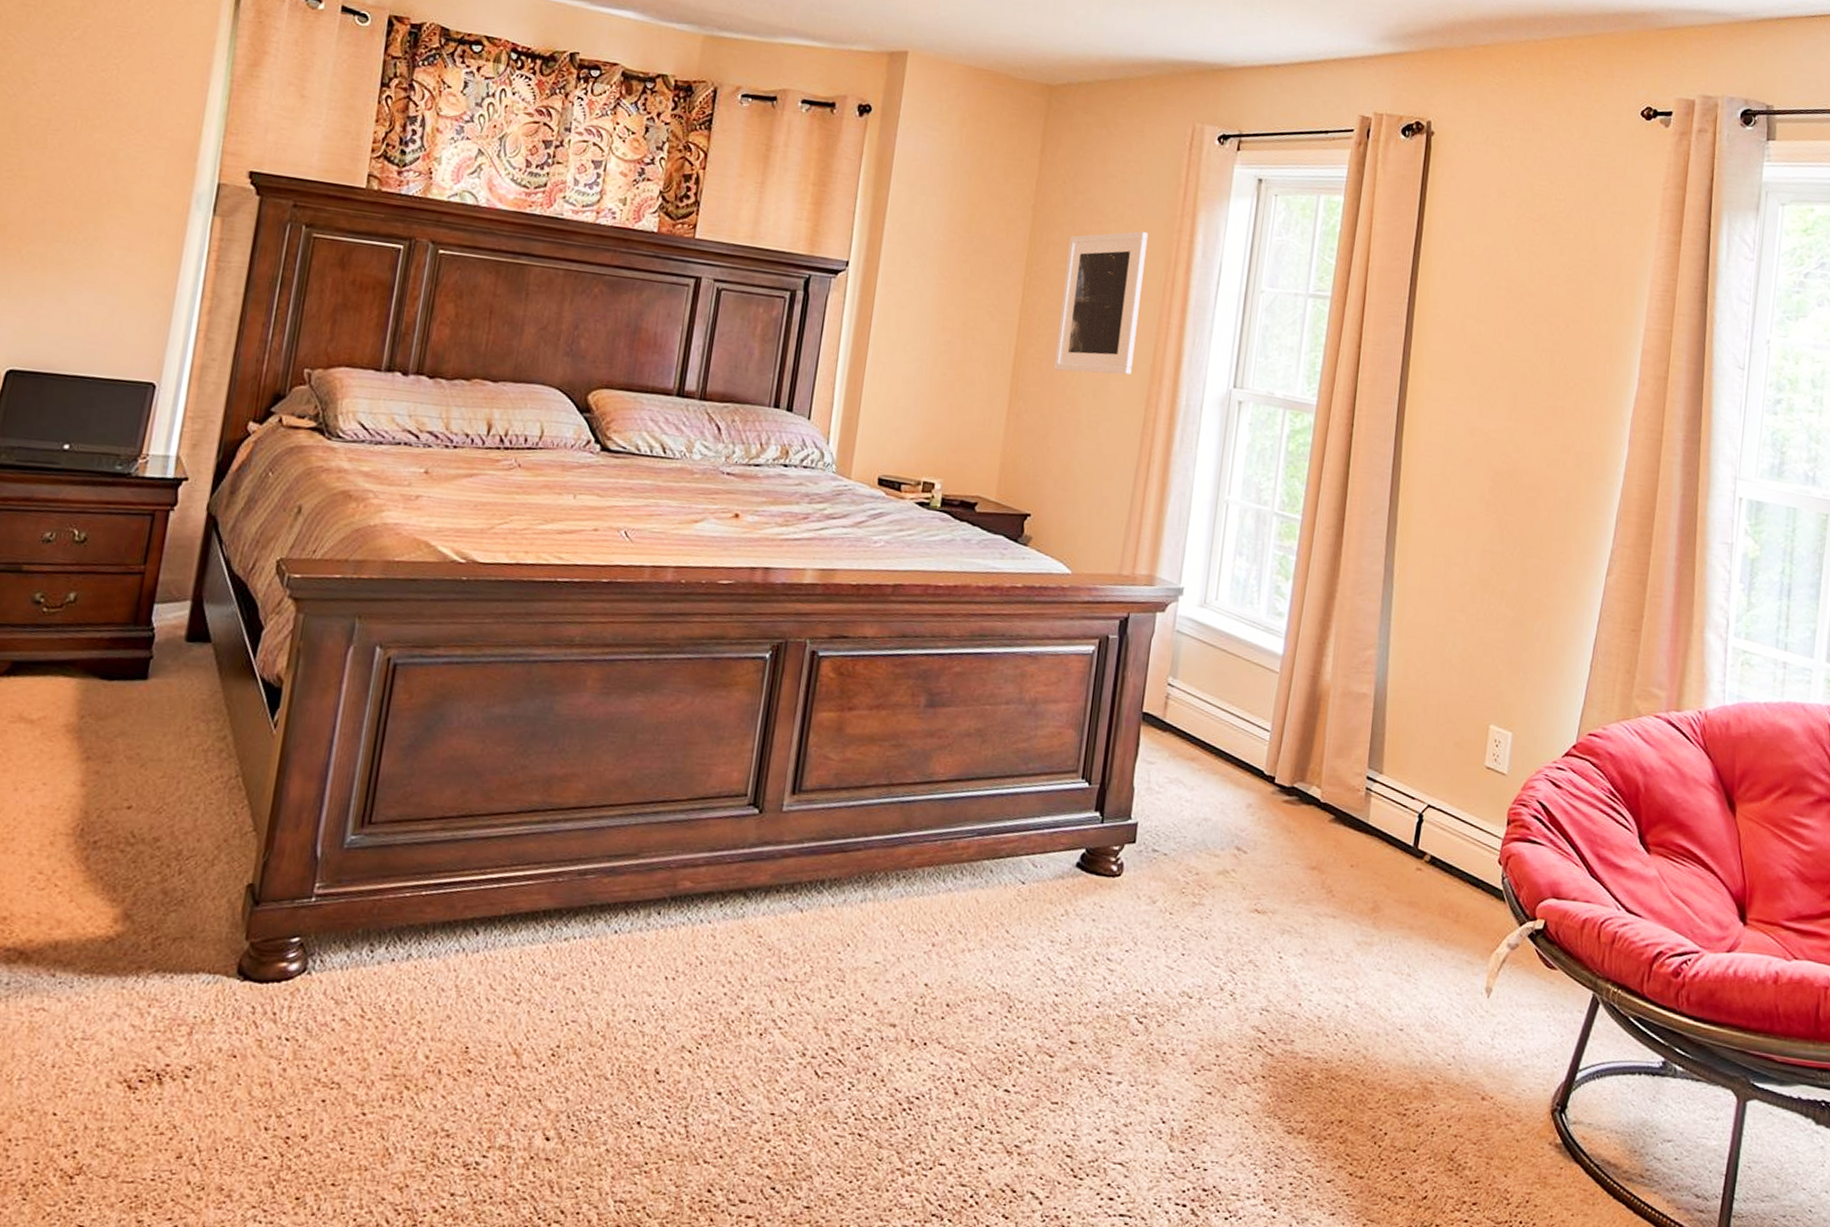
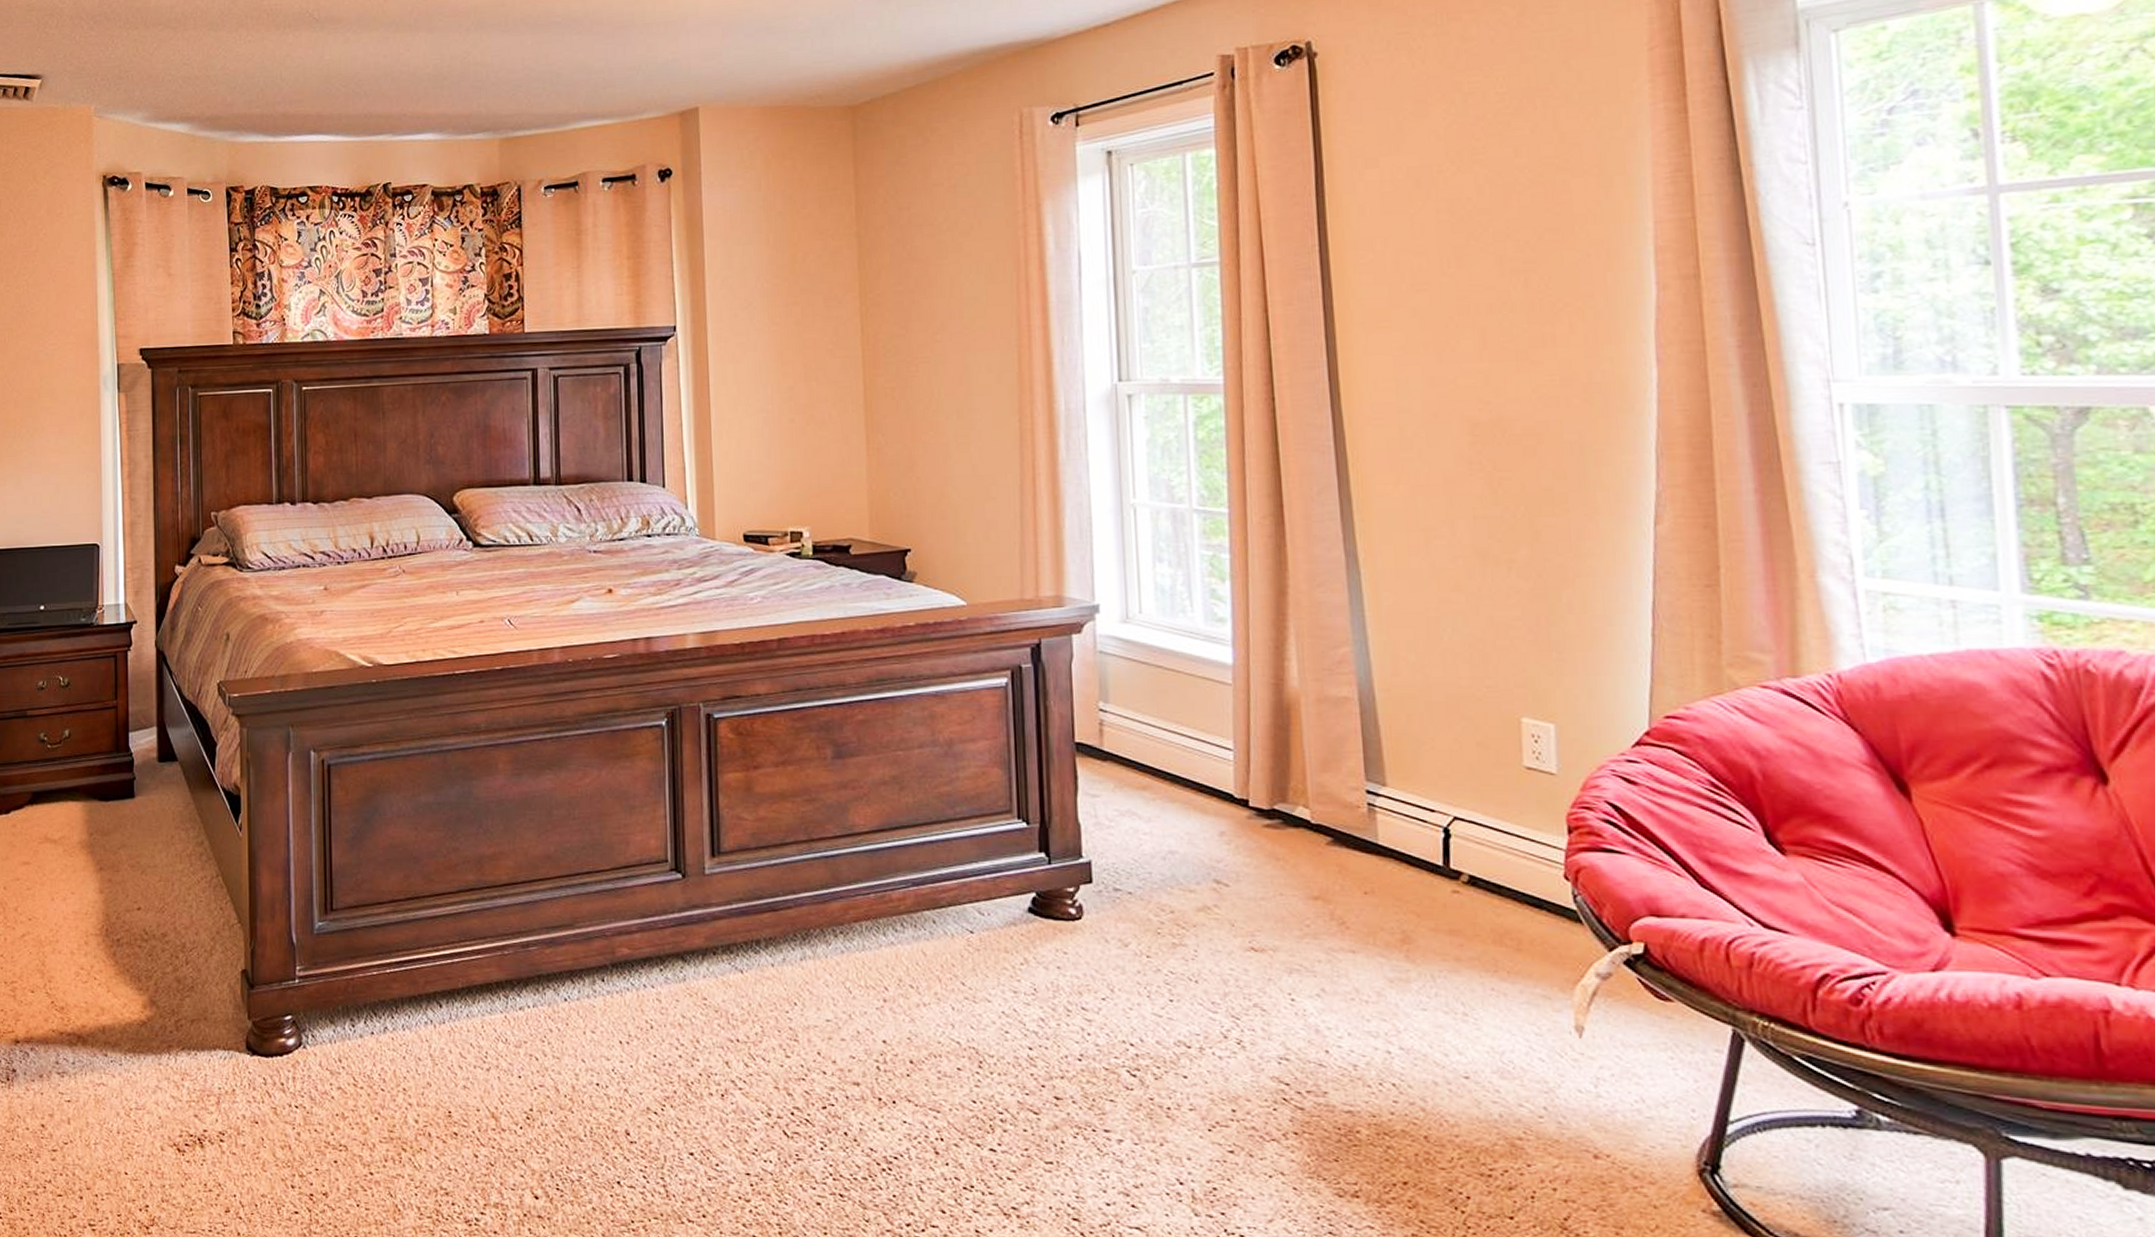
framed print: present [1053,231,1149,375] -> none [901,235,997,397]

